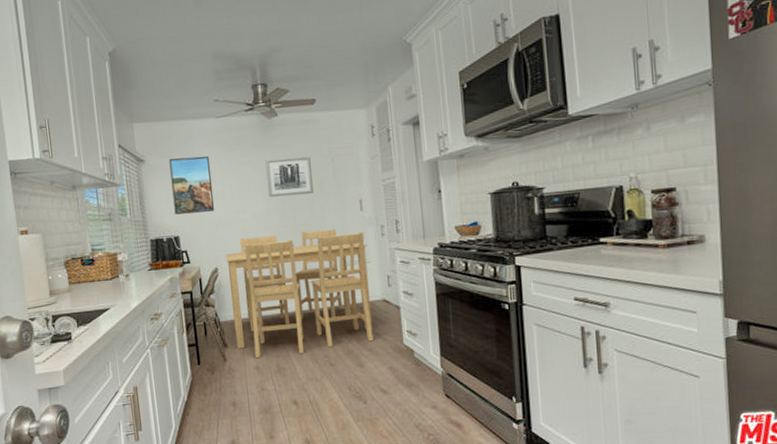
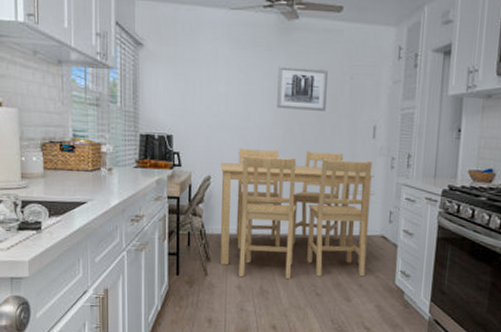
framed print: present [169,156,215,215] -> none [171,46,217,113]

